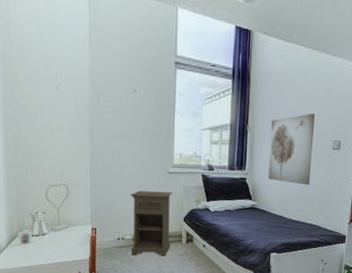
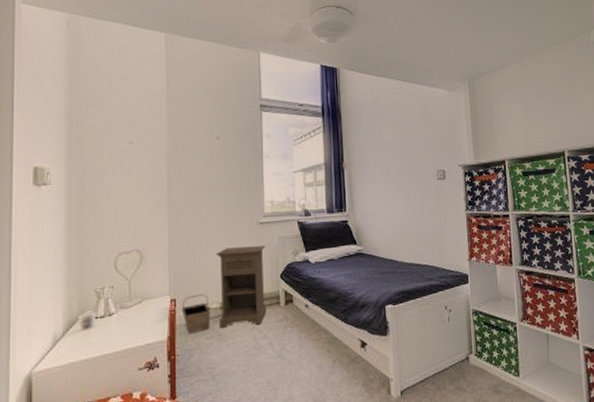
basket: none [101,227,125,257] -> present [181,294,211,333]
wall art: present [267,113,315,185] -> none [368,144,419,222]

